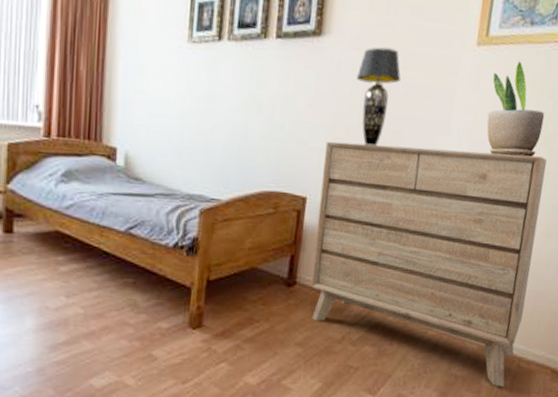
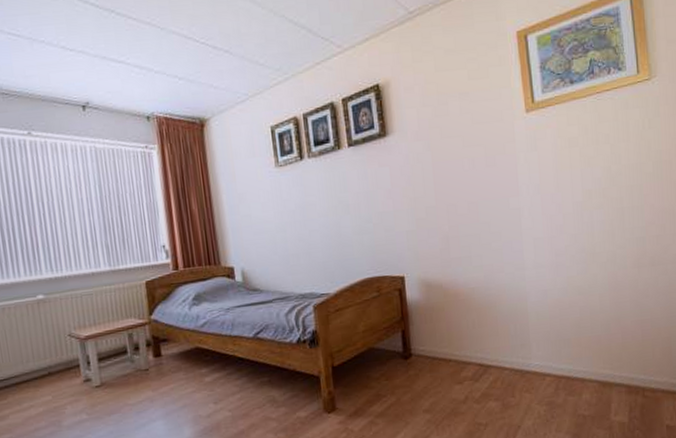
dresser: present [311,141,547,386] -> none [411,196,637,420]
table lamp: present [357,47,401,147] -> none [425,132,465,221]
potted plant: present [486,61,545,157] -> none [548,117,607,204]

